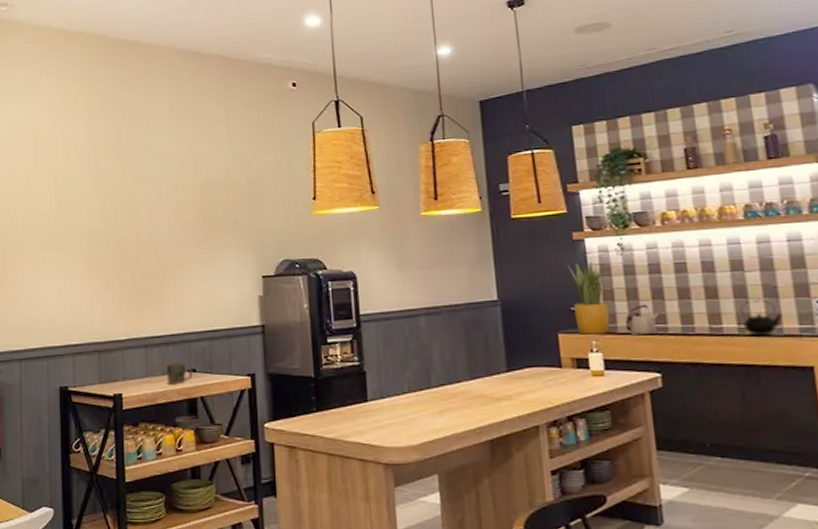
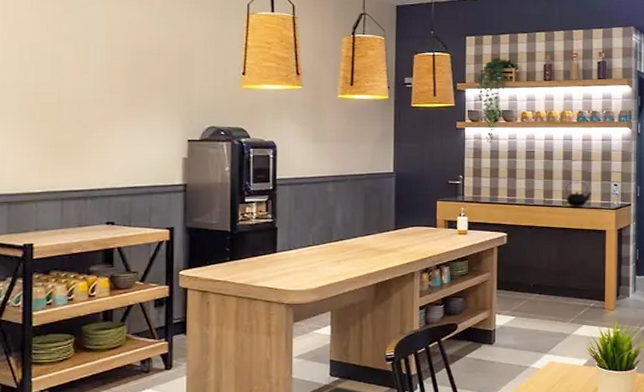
mug: present [167,362,192,384] -> none [83,215,110,235]
planter: present [568,261,611,335] -> none [450,145,477,202]
kettle: present [625,304,659,336] -> none [487,181,511,205]

